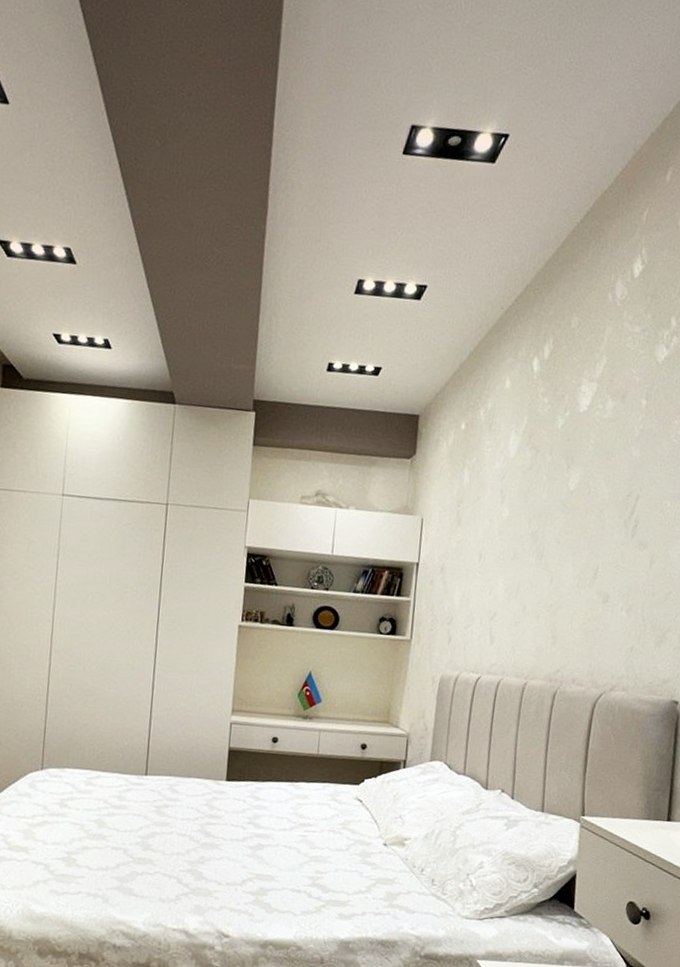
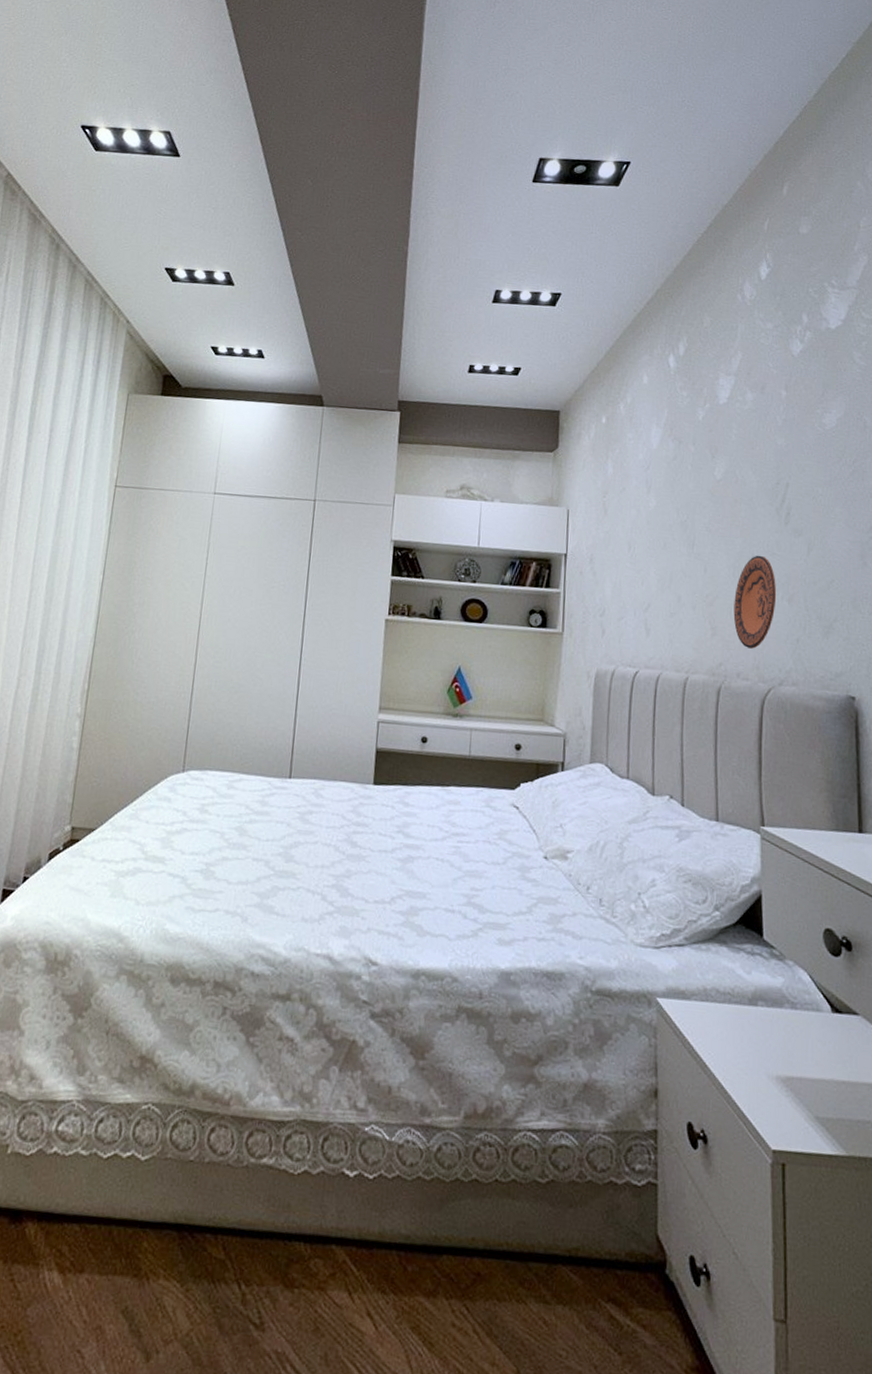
decorative plate: none [574,566,617,657] -> present [733,555,777,649]

